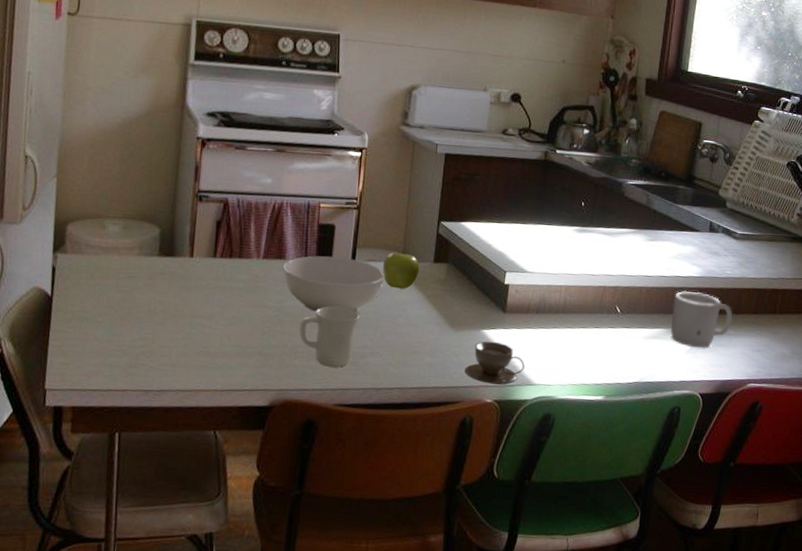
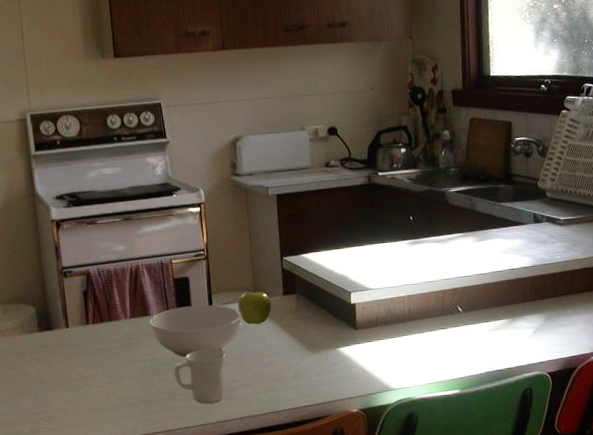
teacup: present [465,341,525,385] -> none [328,357,382,395]
mug: present [670,290,733,348] -> none [510,280,569,332]

